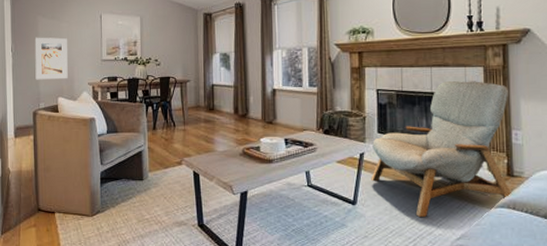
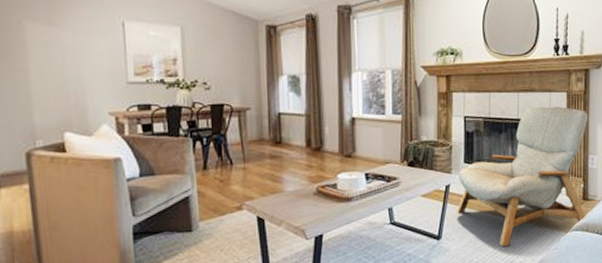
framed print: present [35,37,68,80] -> none [21,50,78,109]

